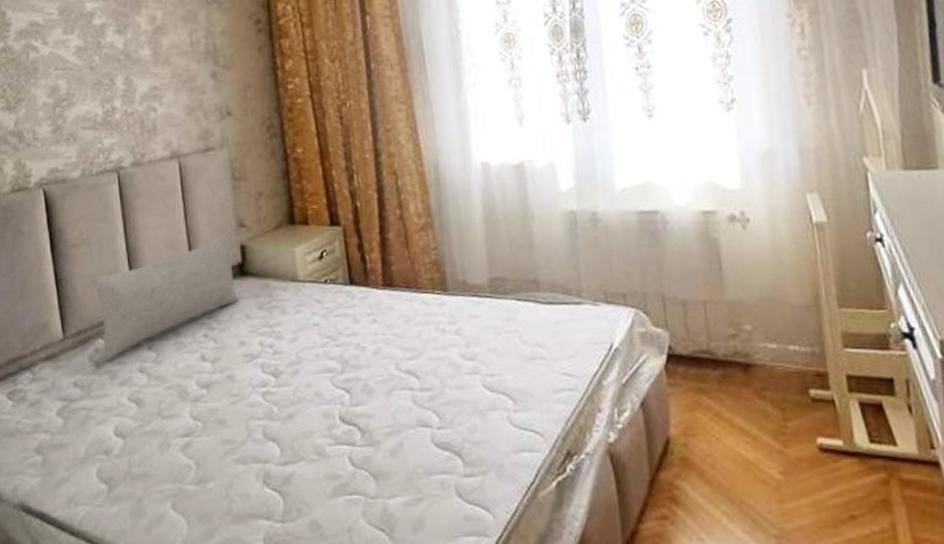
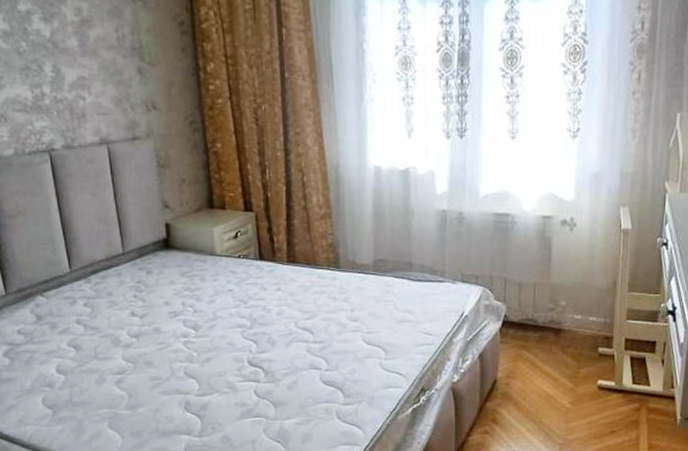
pillow: present [91,231,239,362] -> none [29,211,164,315]

